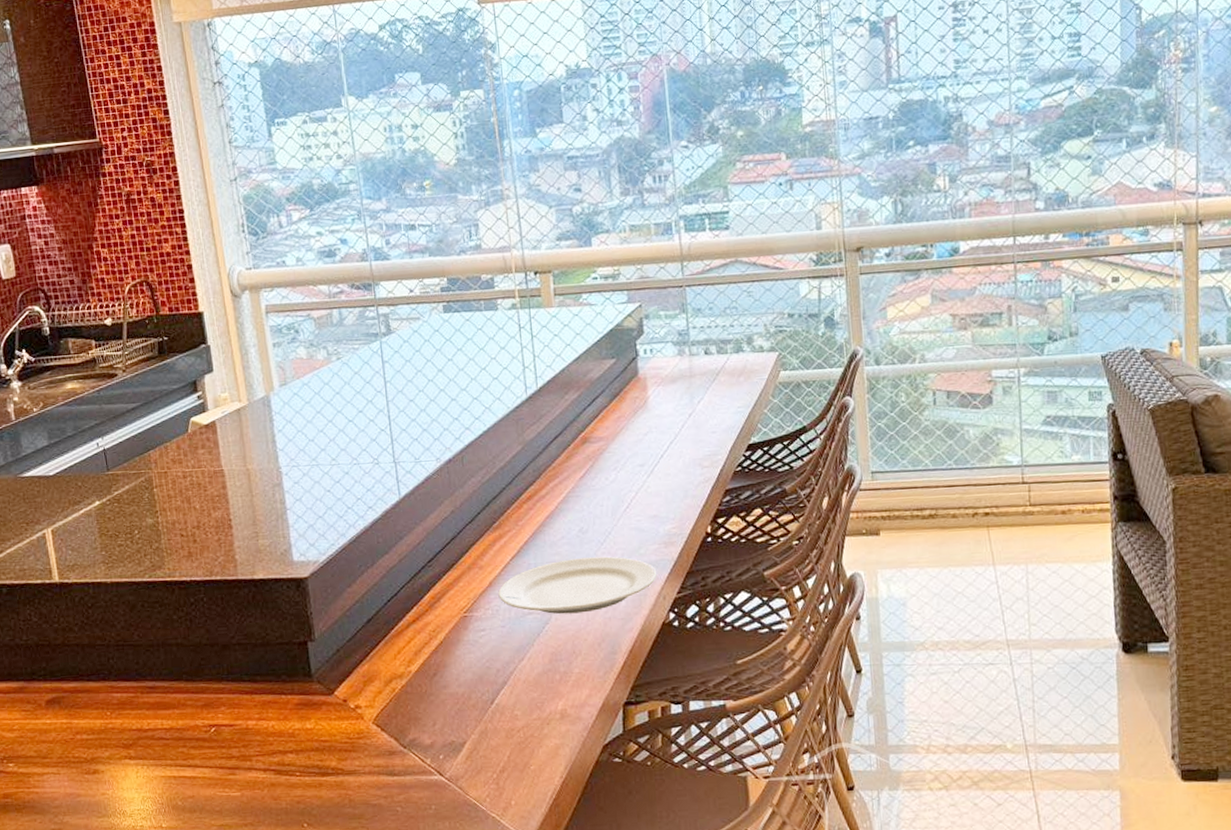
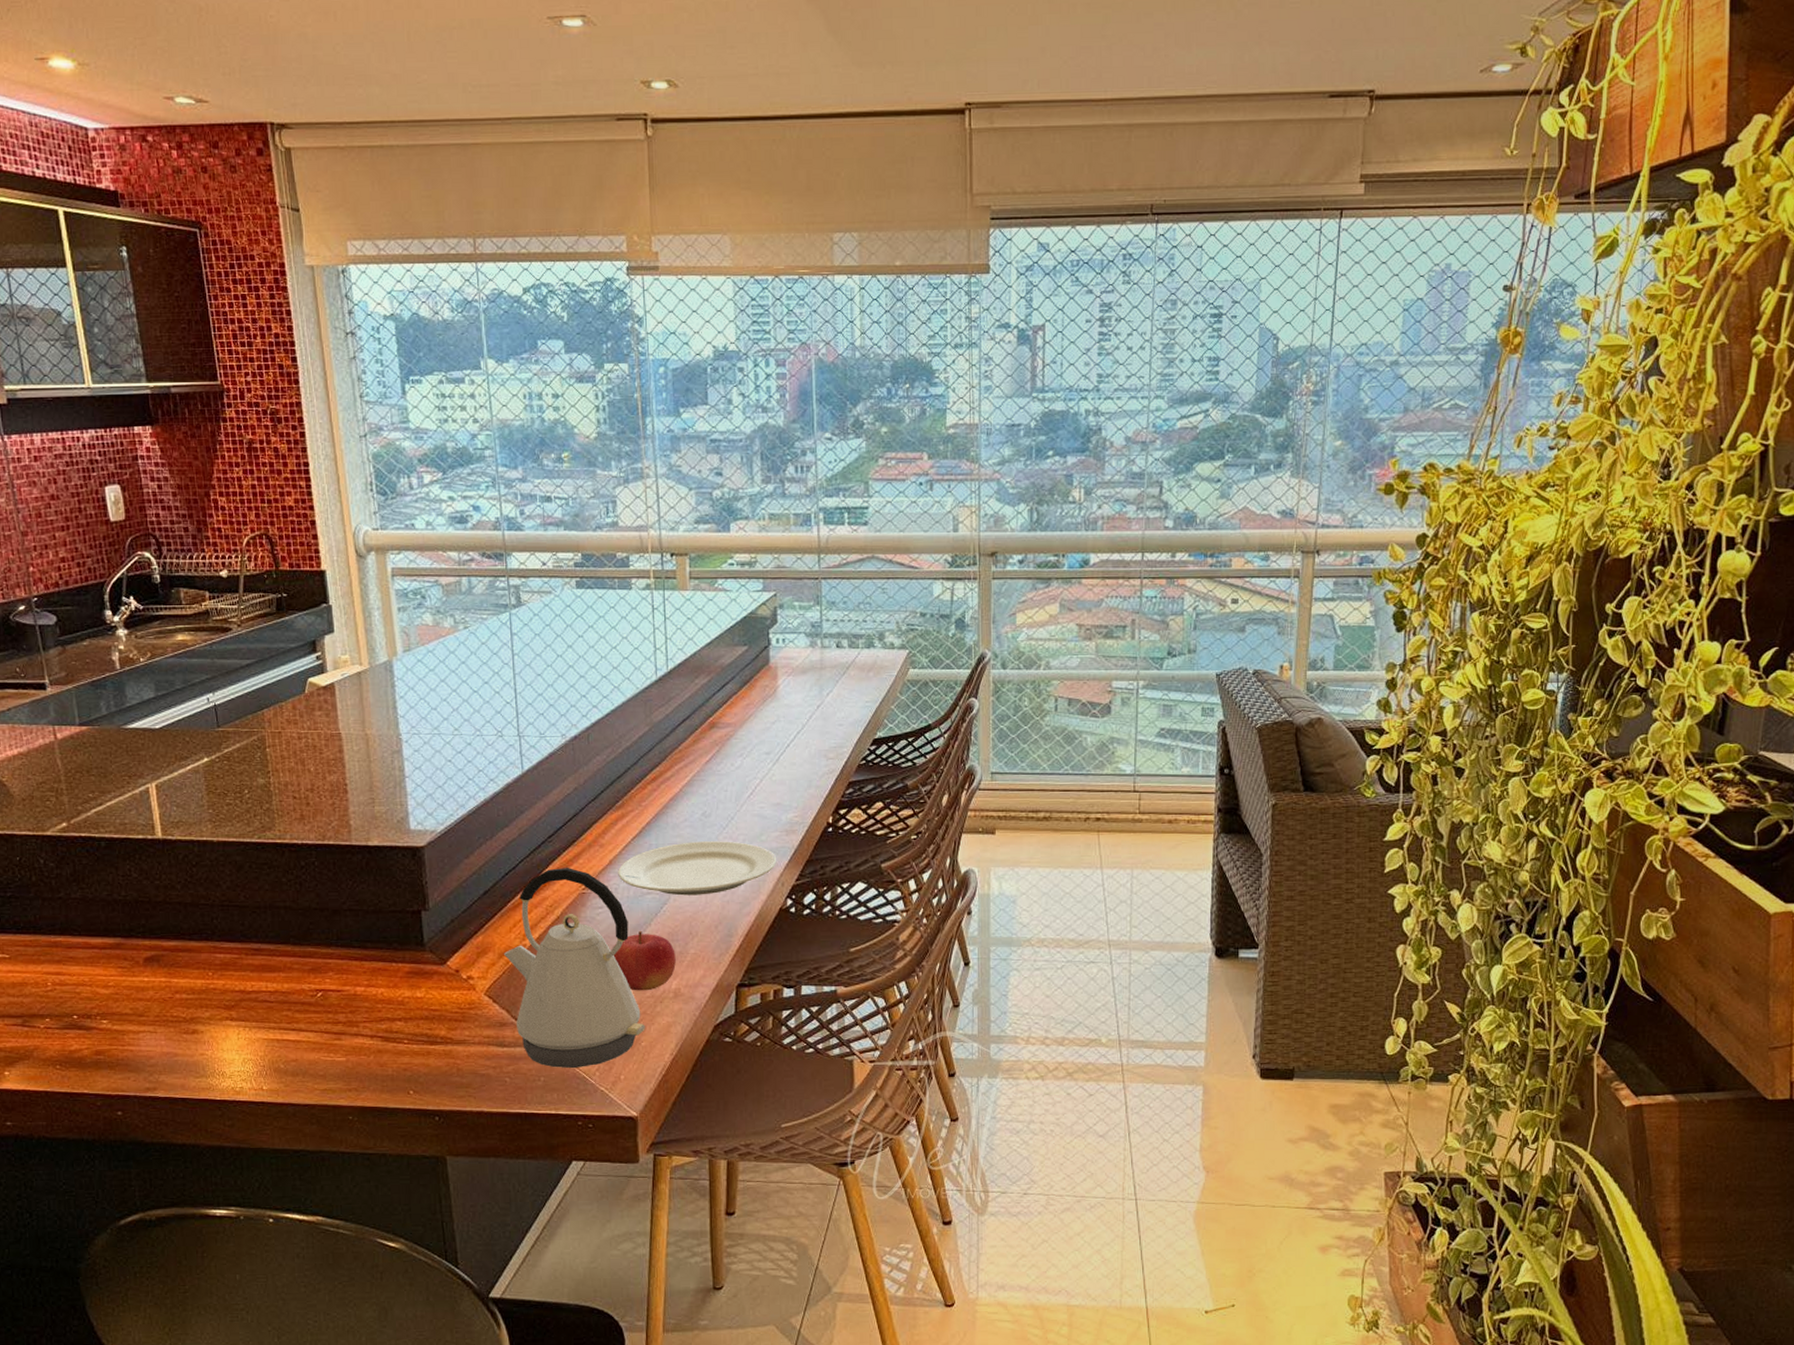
kettle: none [389,591,534,796] -> present [503,868,645,1069]
fruit: none [497,651,561,714] -> present [613,930,676,991]

